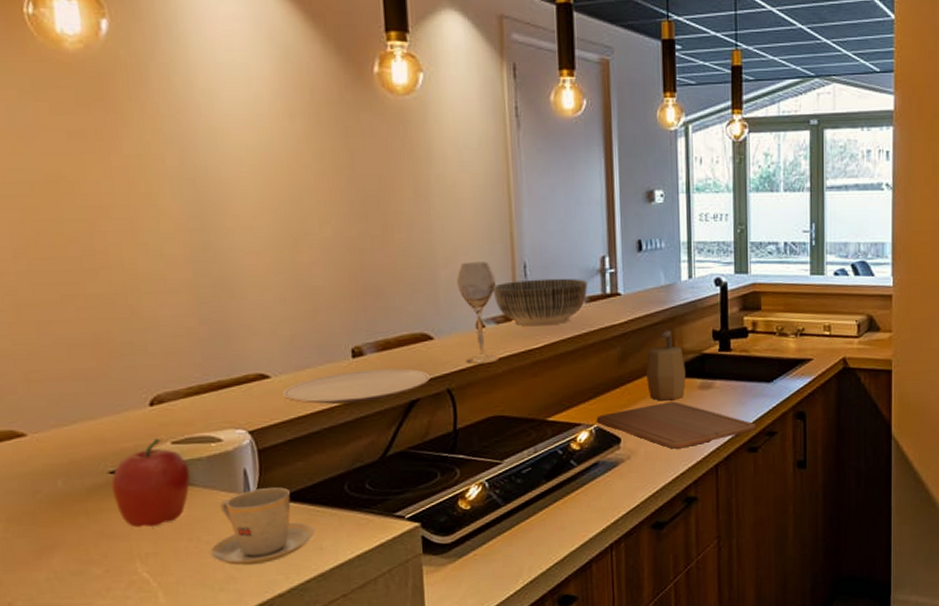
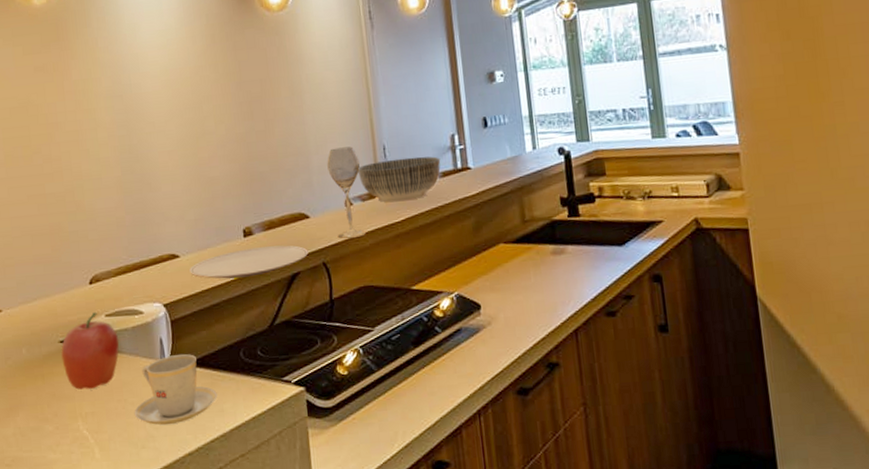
chopping board: present [596,401,757,449] -> none [456,267,613,315]
soap dispenser: present [646,330,686,401] -> none [499,199,539,268]

